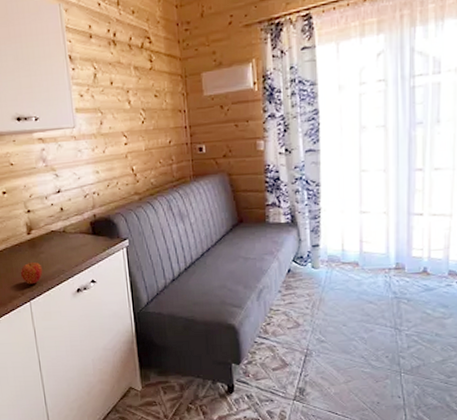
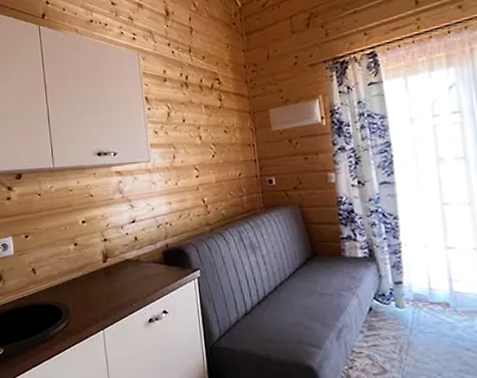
apple: present [20,262,43,285] -> none [95,290,117,312]

